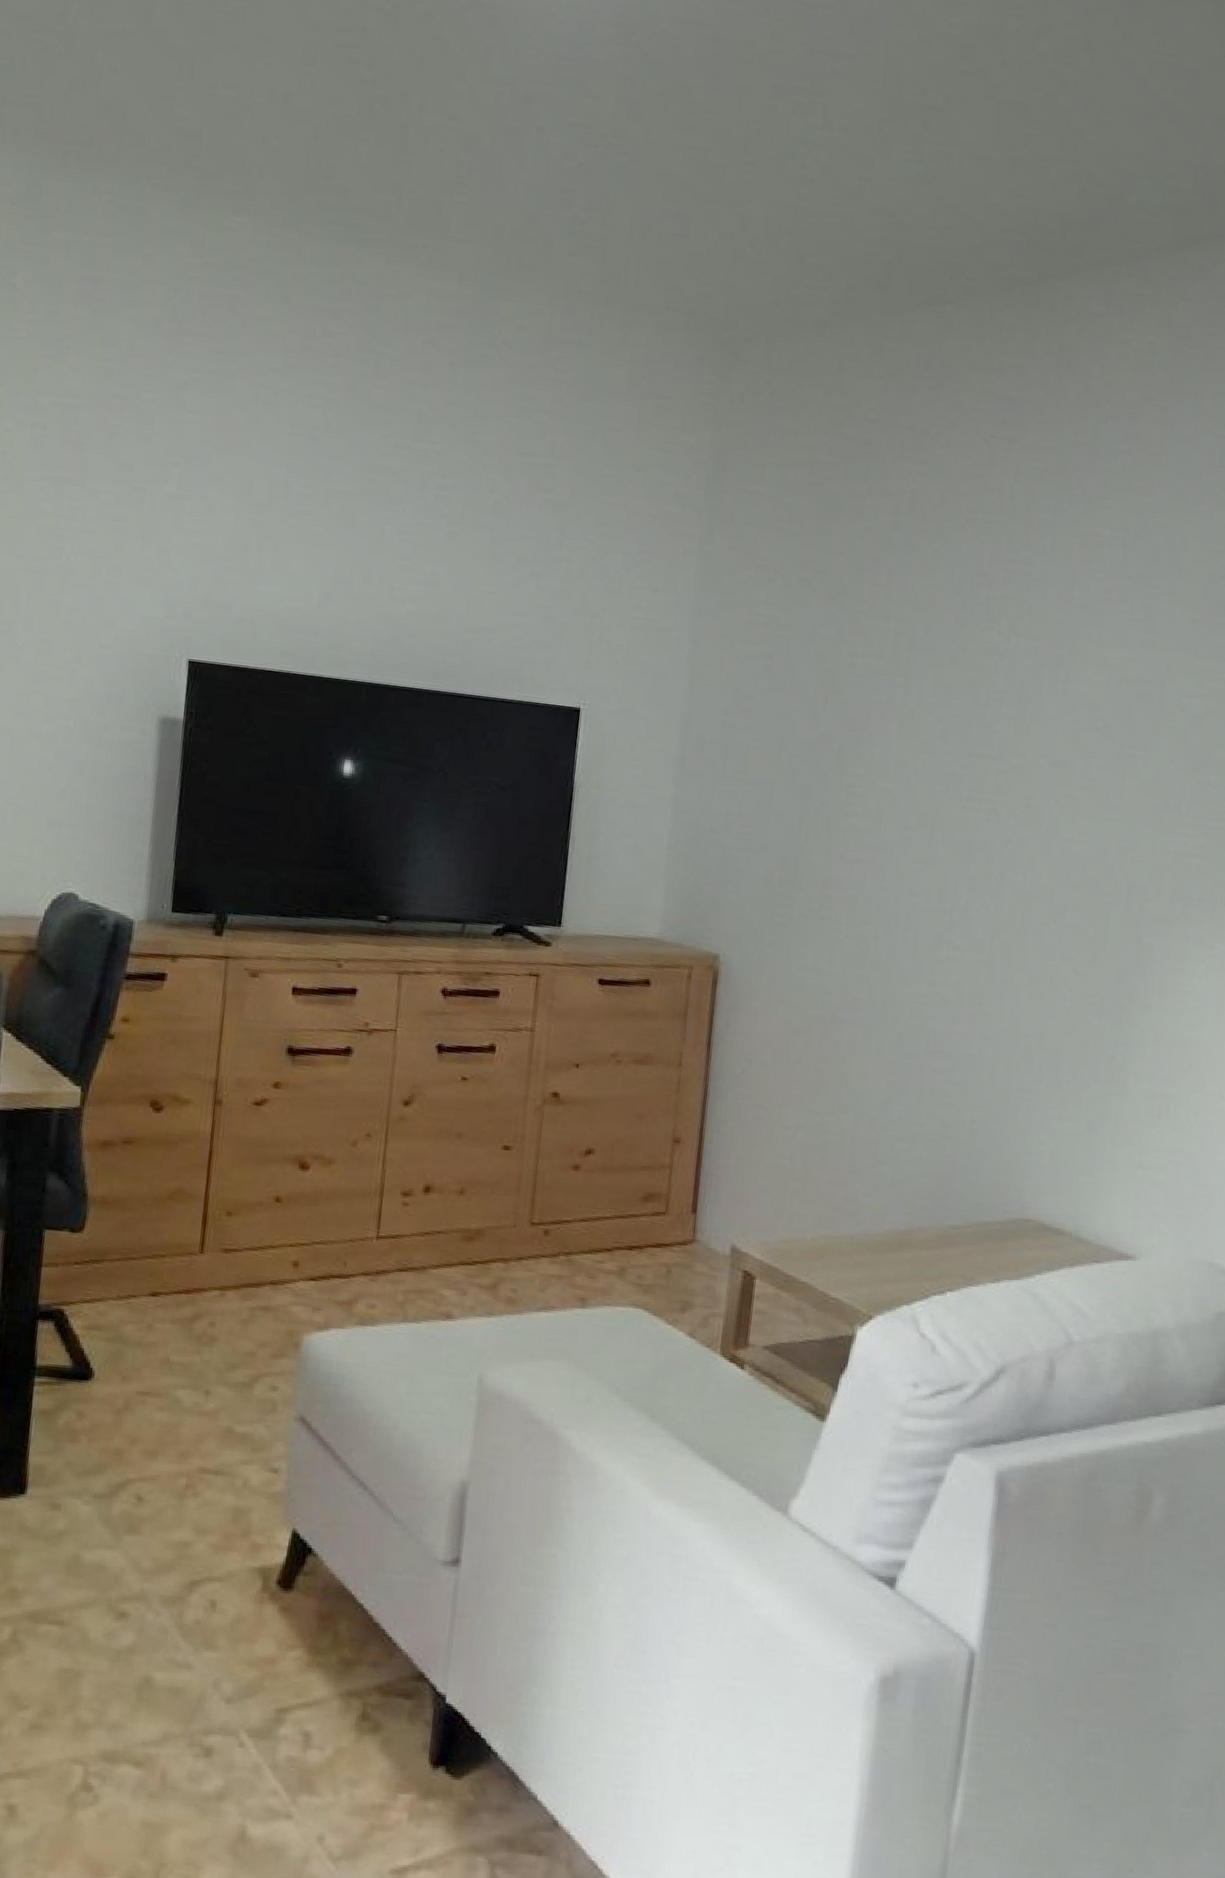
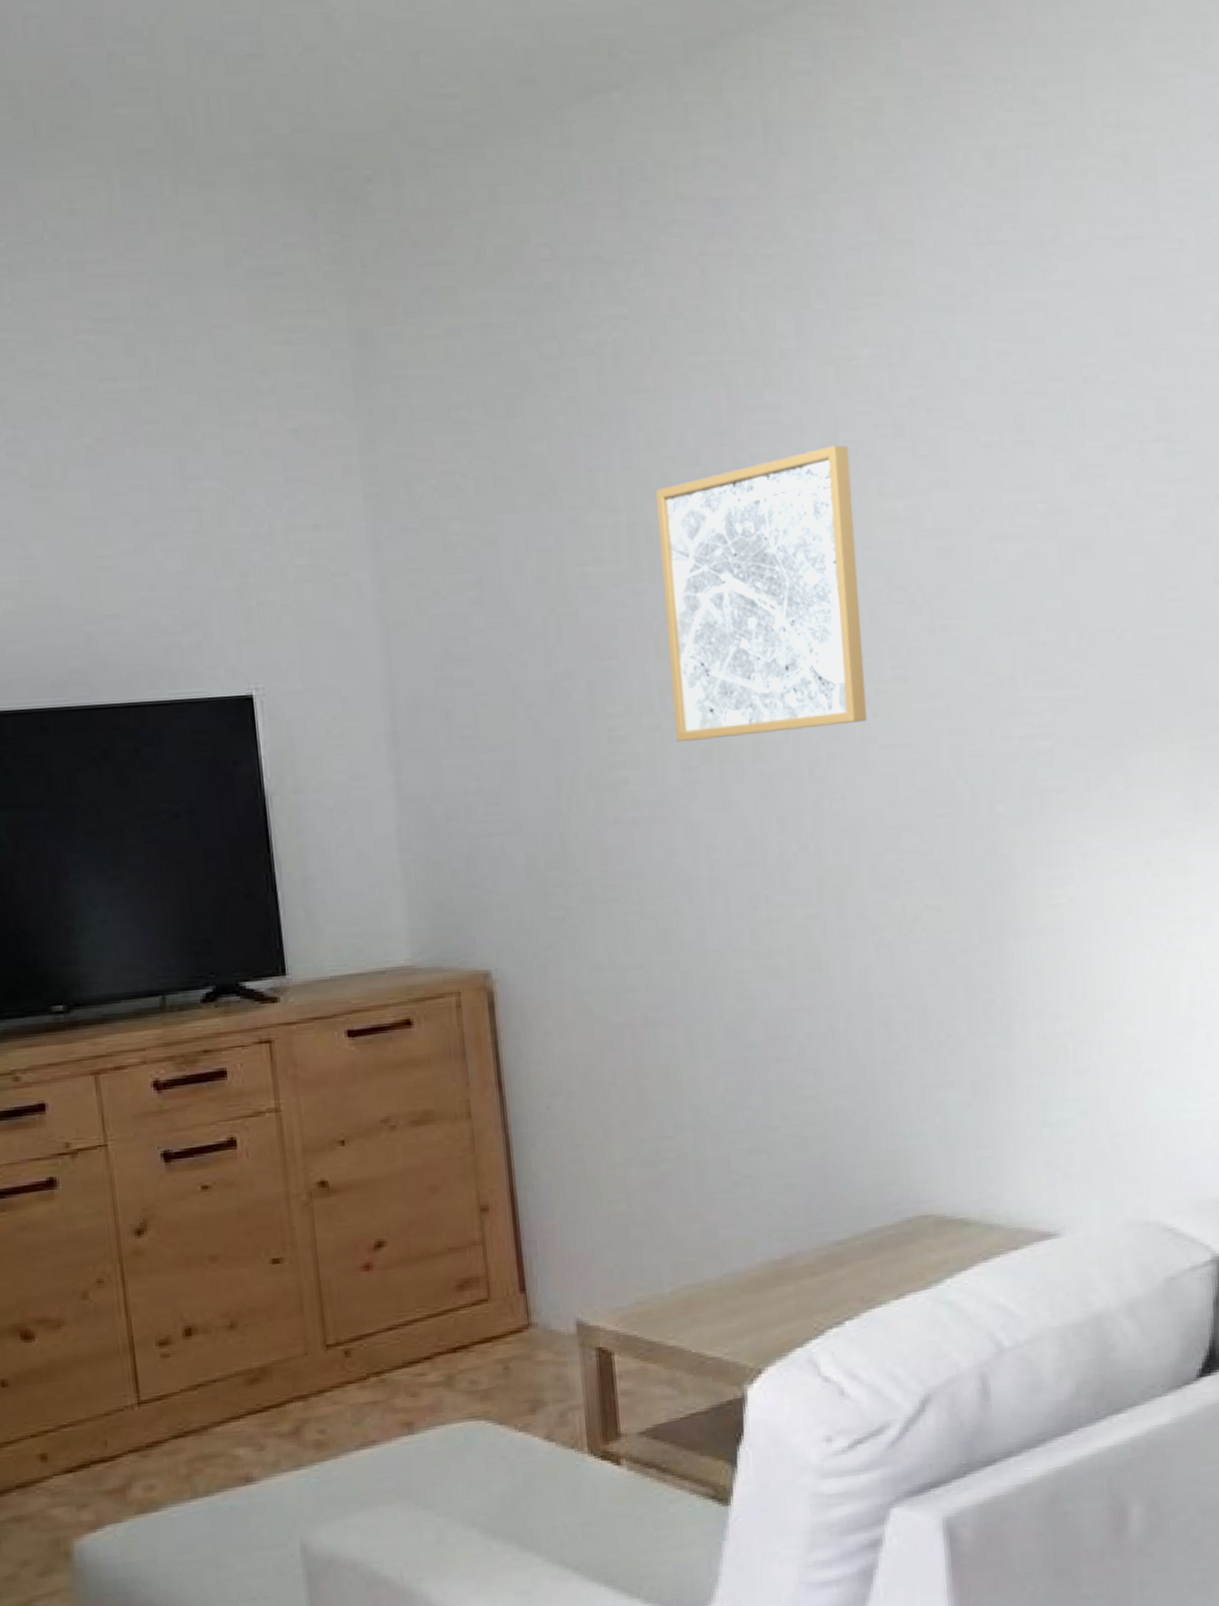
wall art: none [901,599,1080,817] -> present [656,445,868,741]

